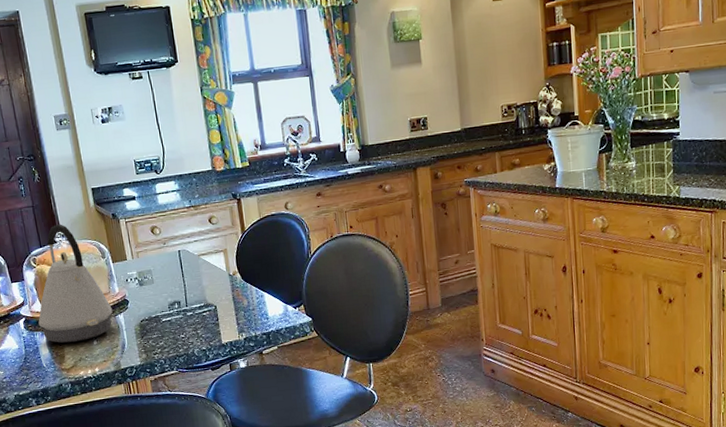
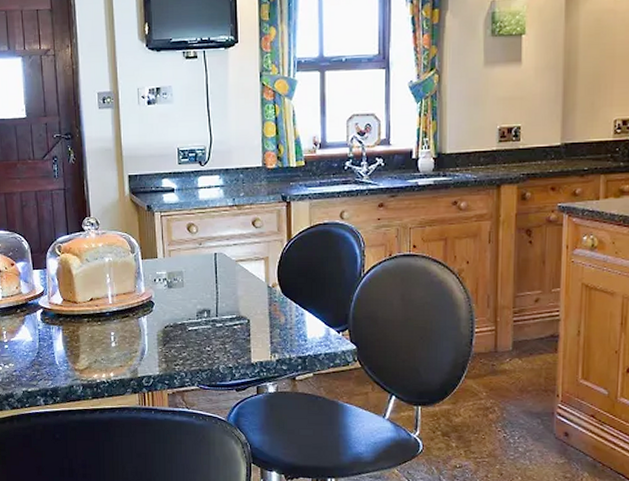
kettle: present [38,224,113,343] -> none [56,211,136,342]

